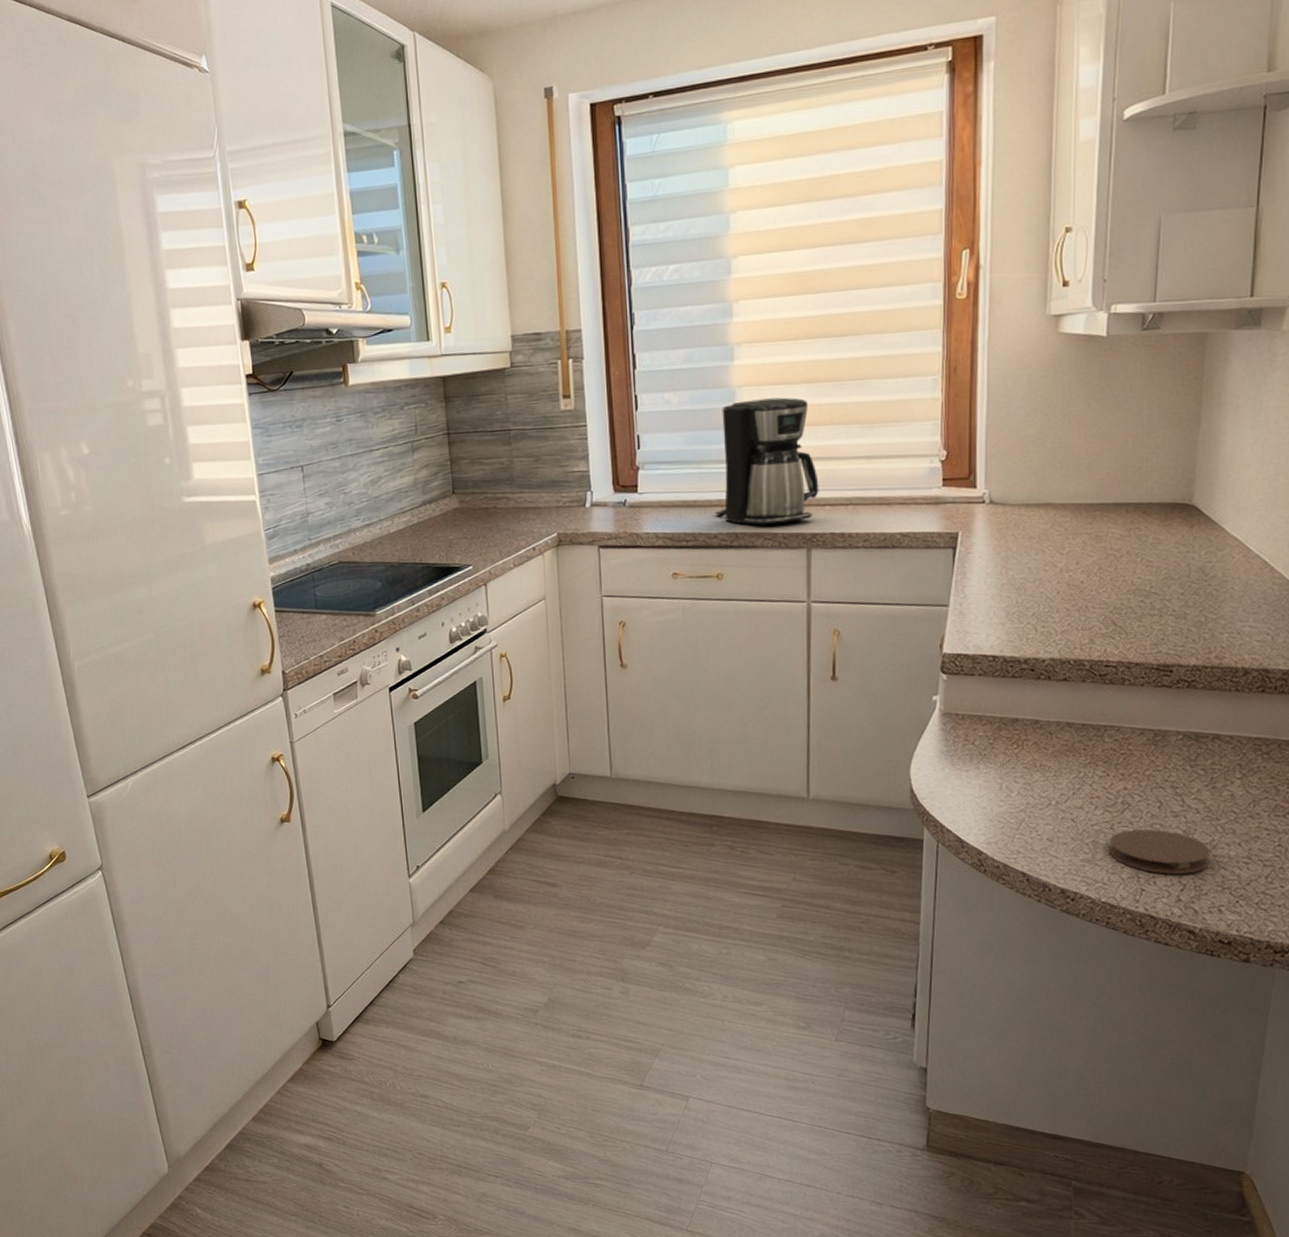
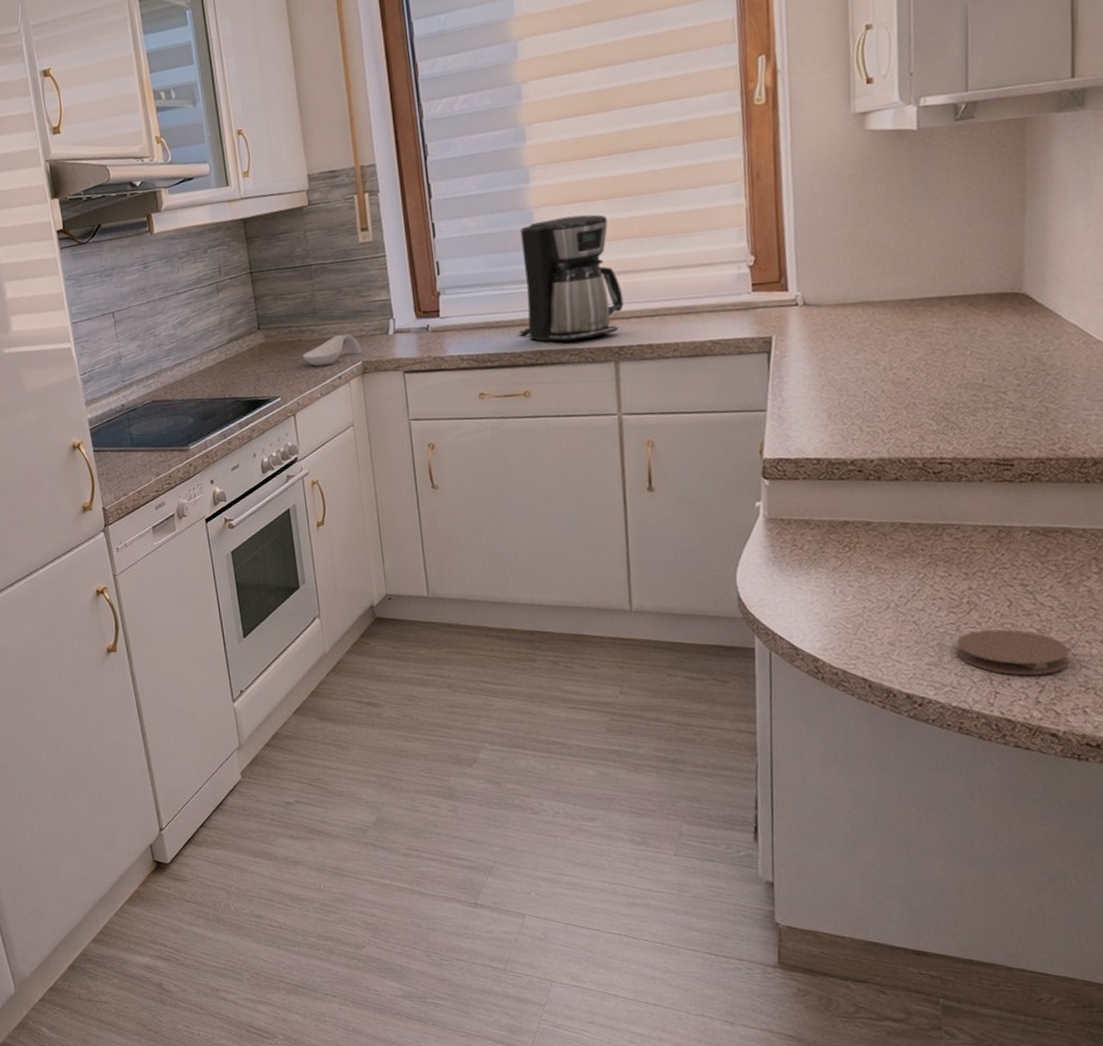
spoon rest: none [496,504,557,536] -> present [302,334,362,367]

